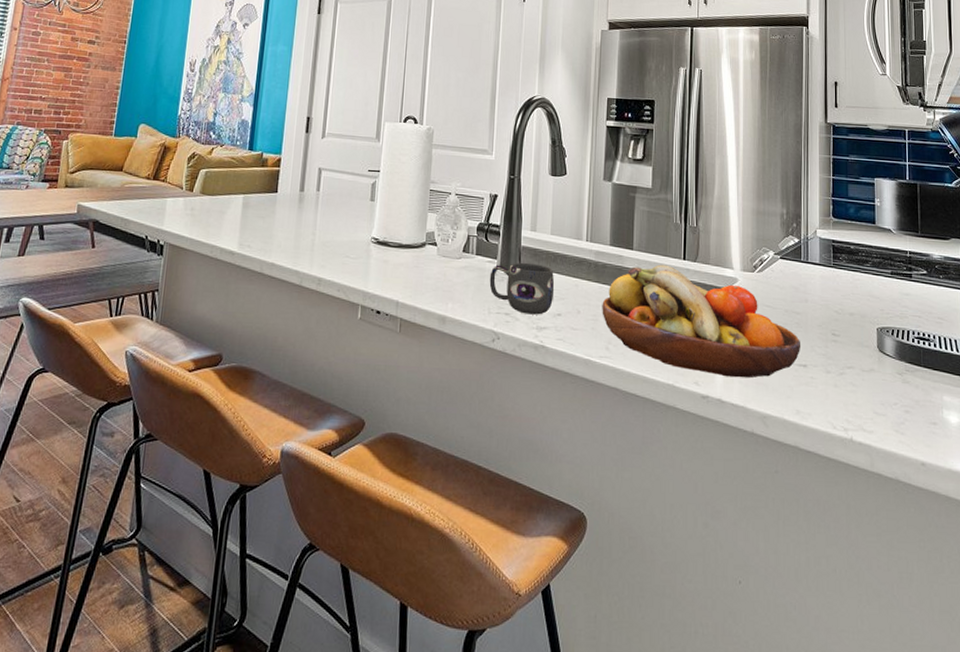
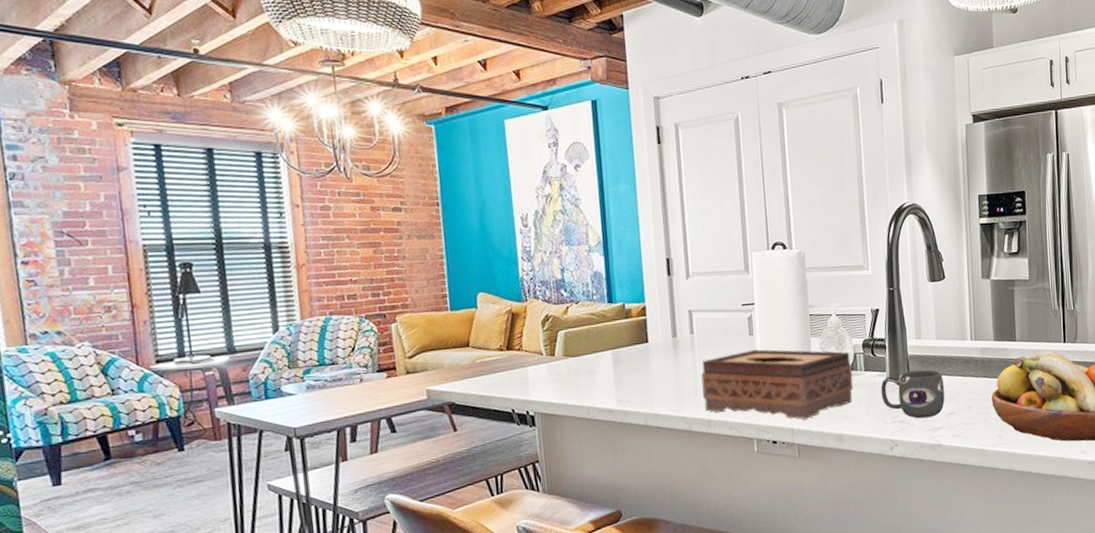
tissue box: none [318,215,465,294] -> present [701,349,854,420]

